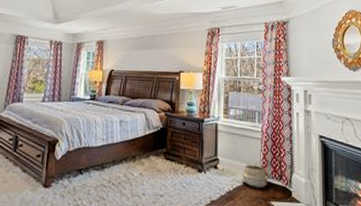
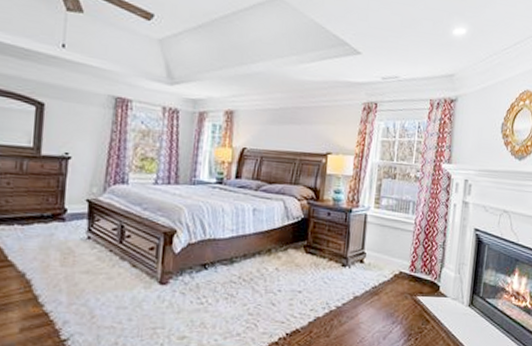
woven basket: present [242,162,268,188] -> none [390,256,417,283]

